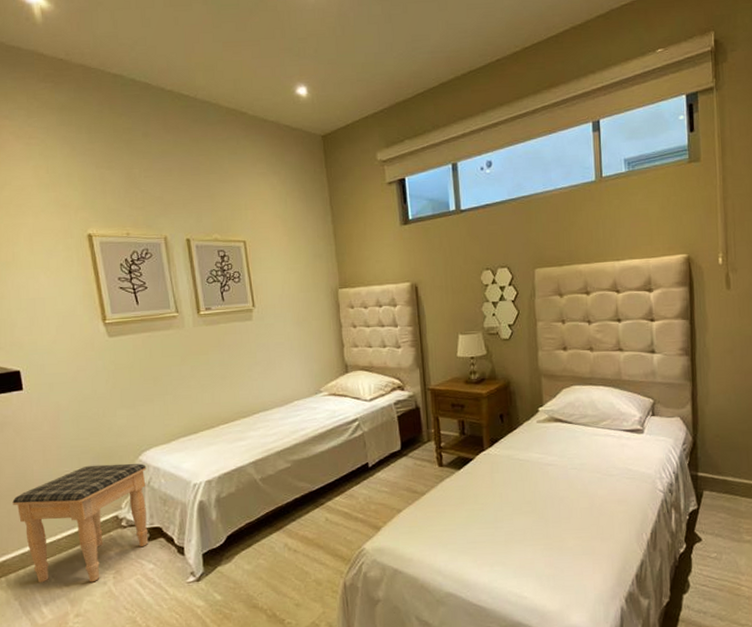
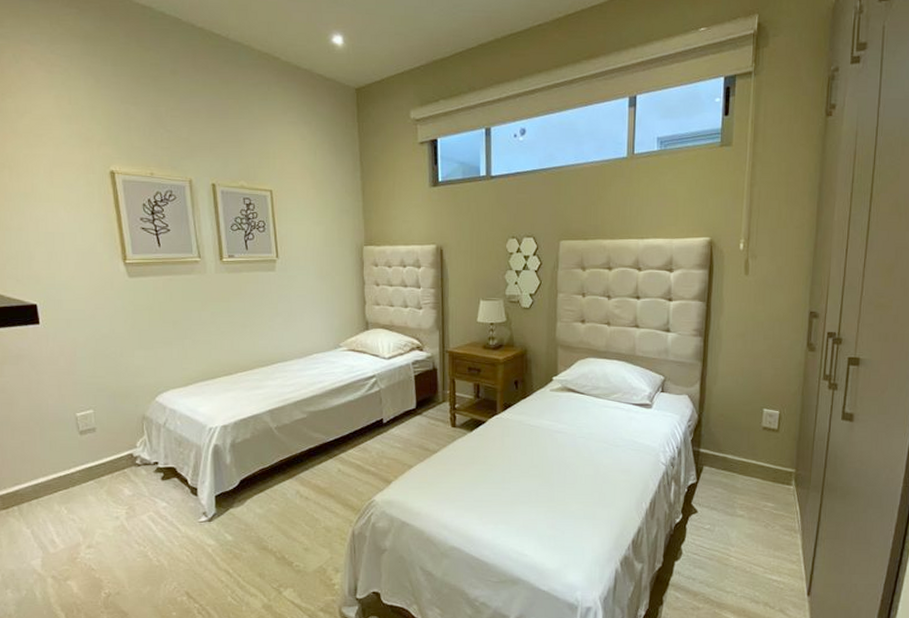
footstool: present [12,463,148,583] -> none [26,403,163,516]

